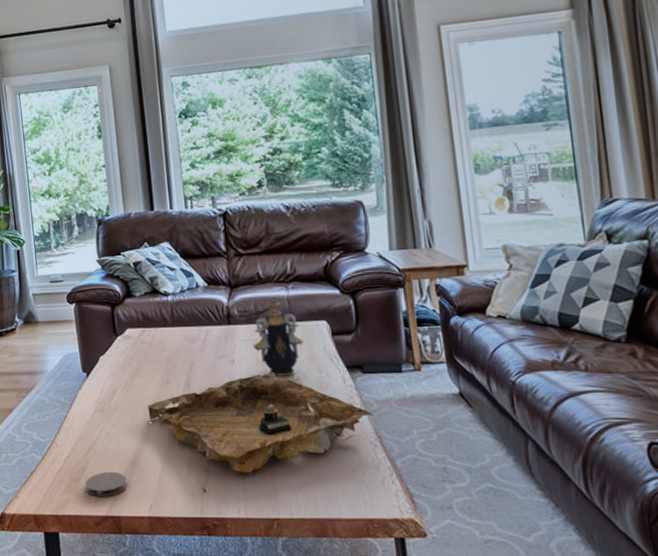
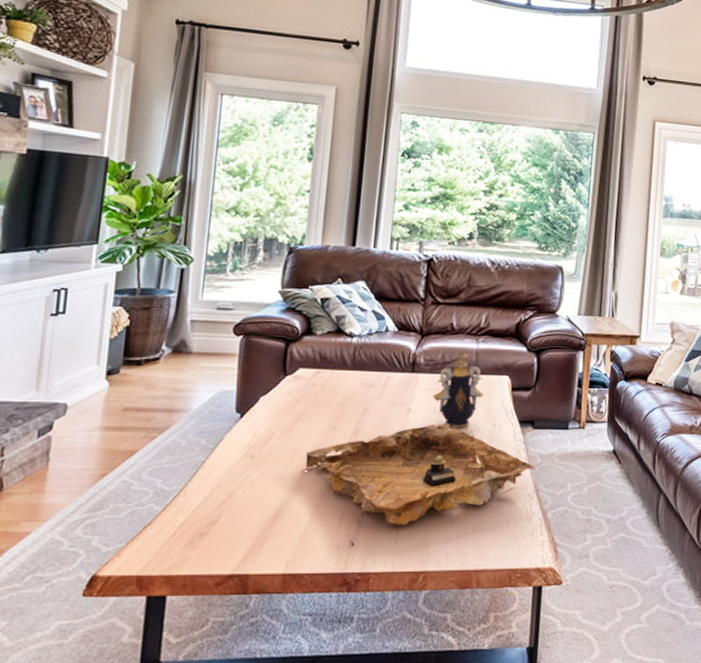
coaster: present [85,471,127,498] -> none [212,524,265,554]

